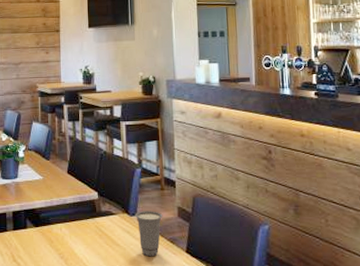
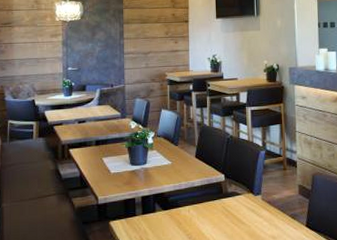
cup: present [135,211,163,257] -> none [259,189,285,233]

